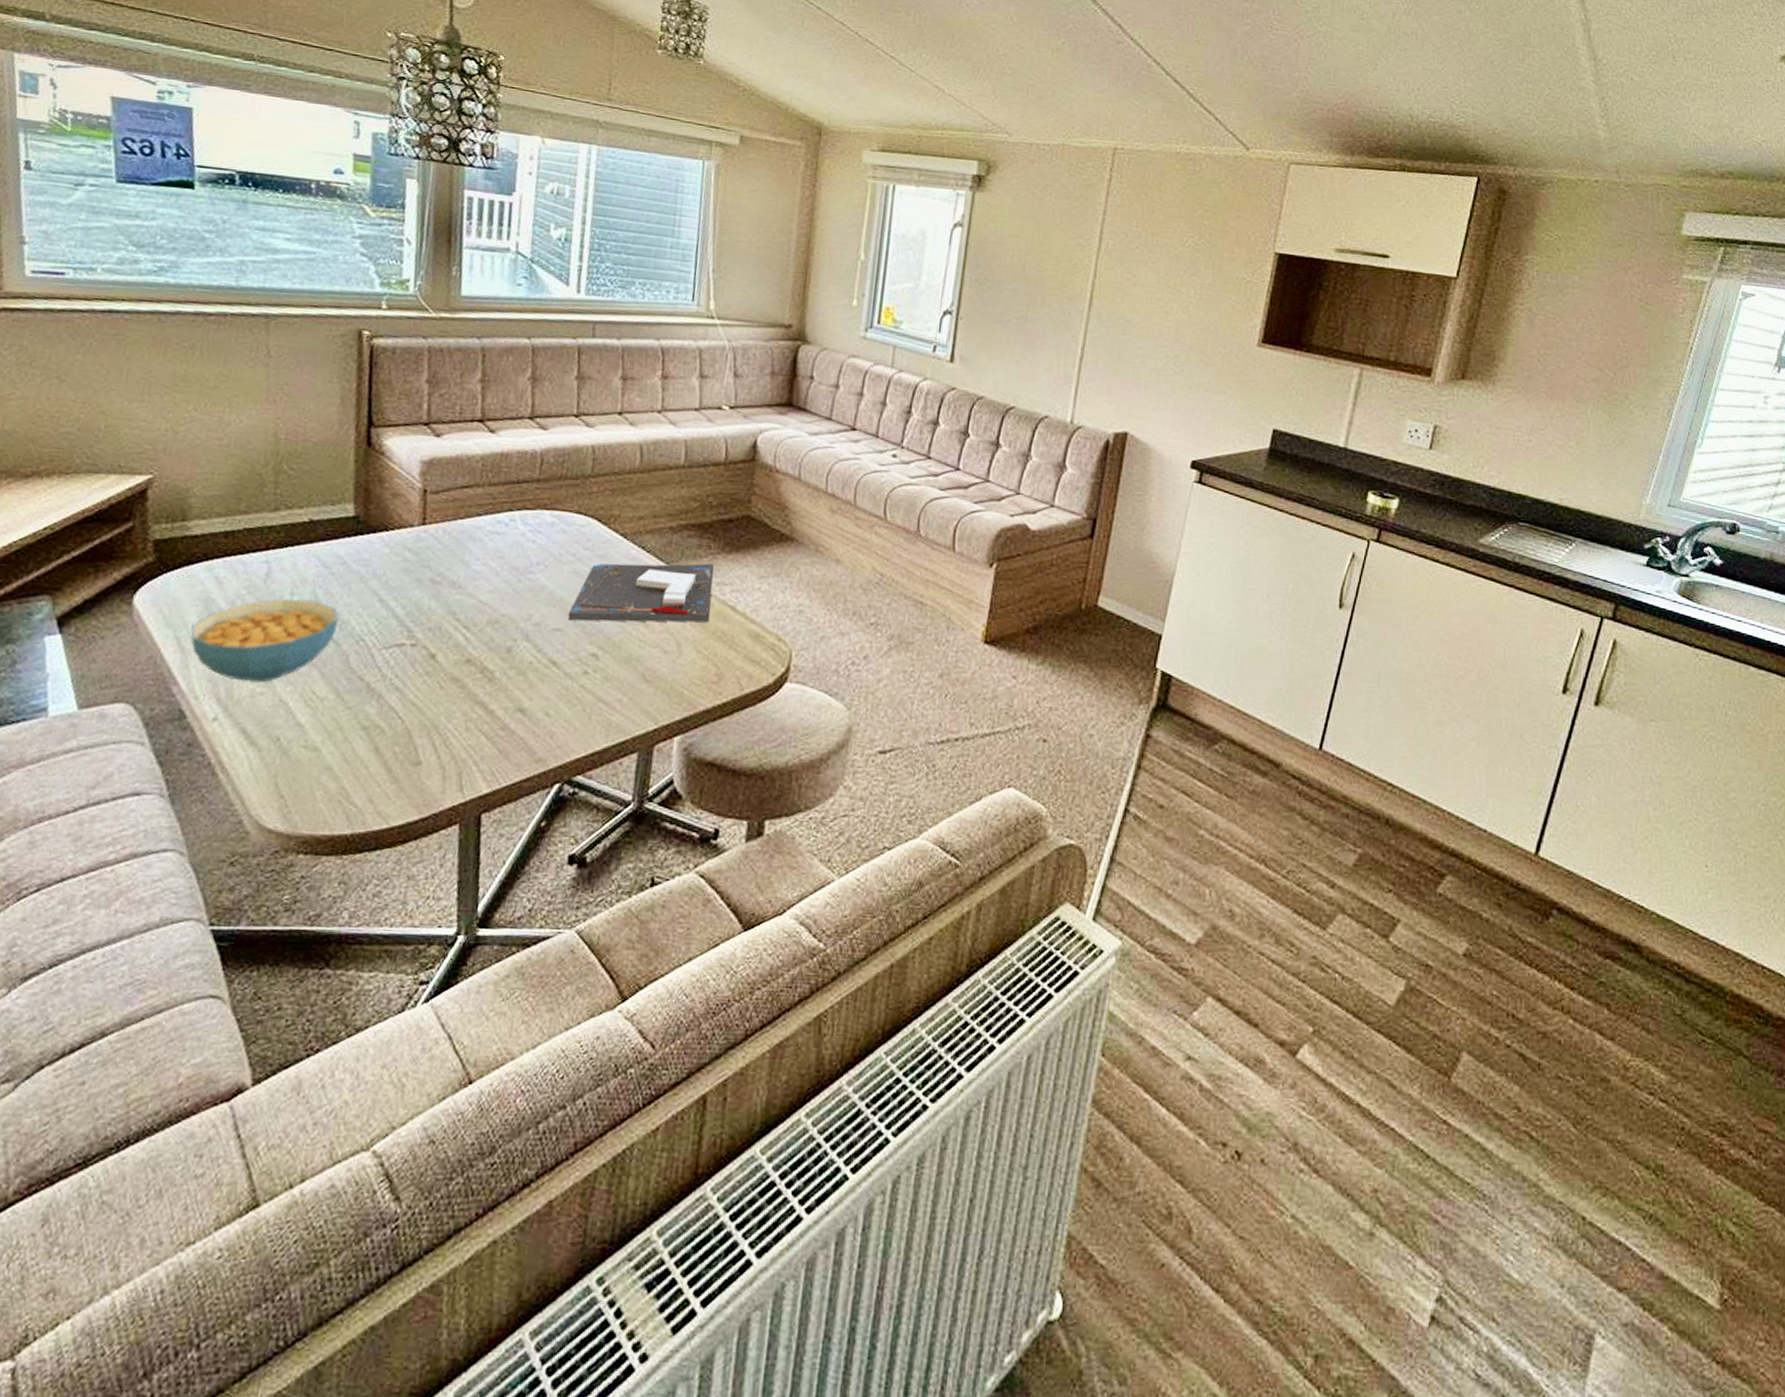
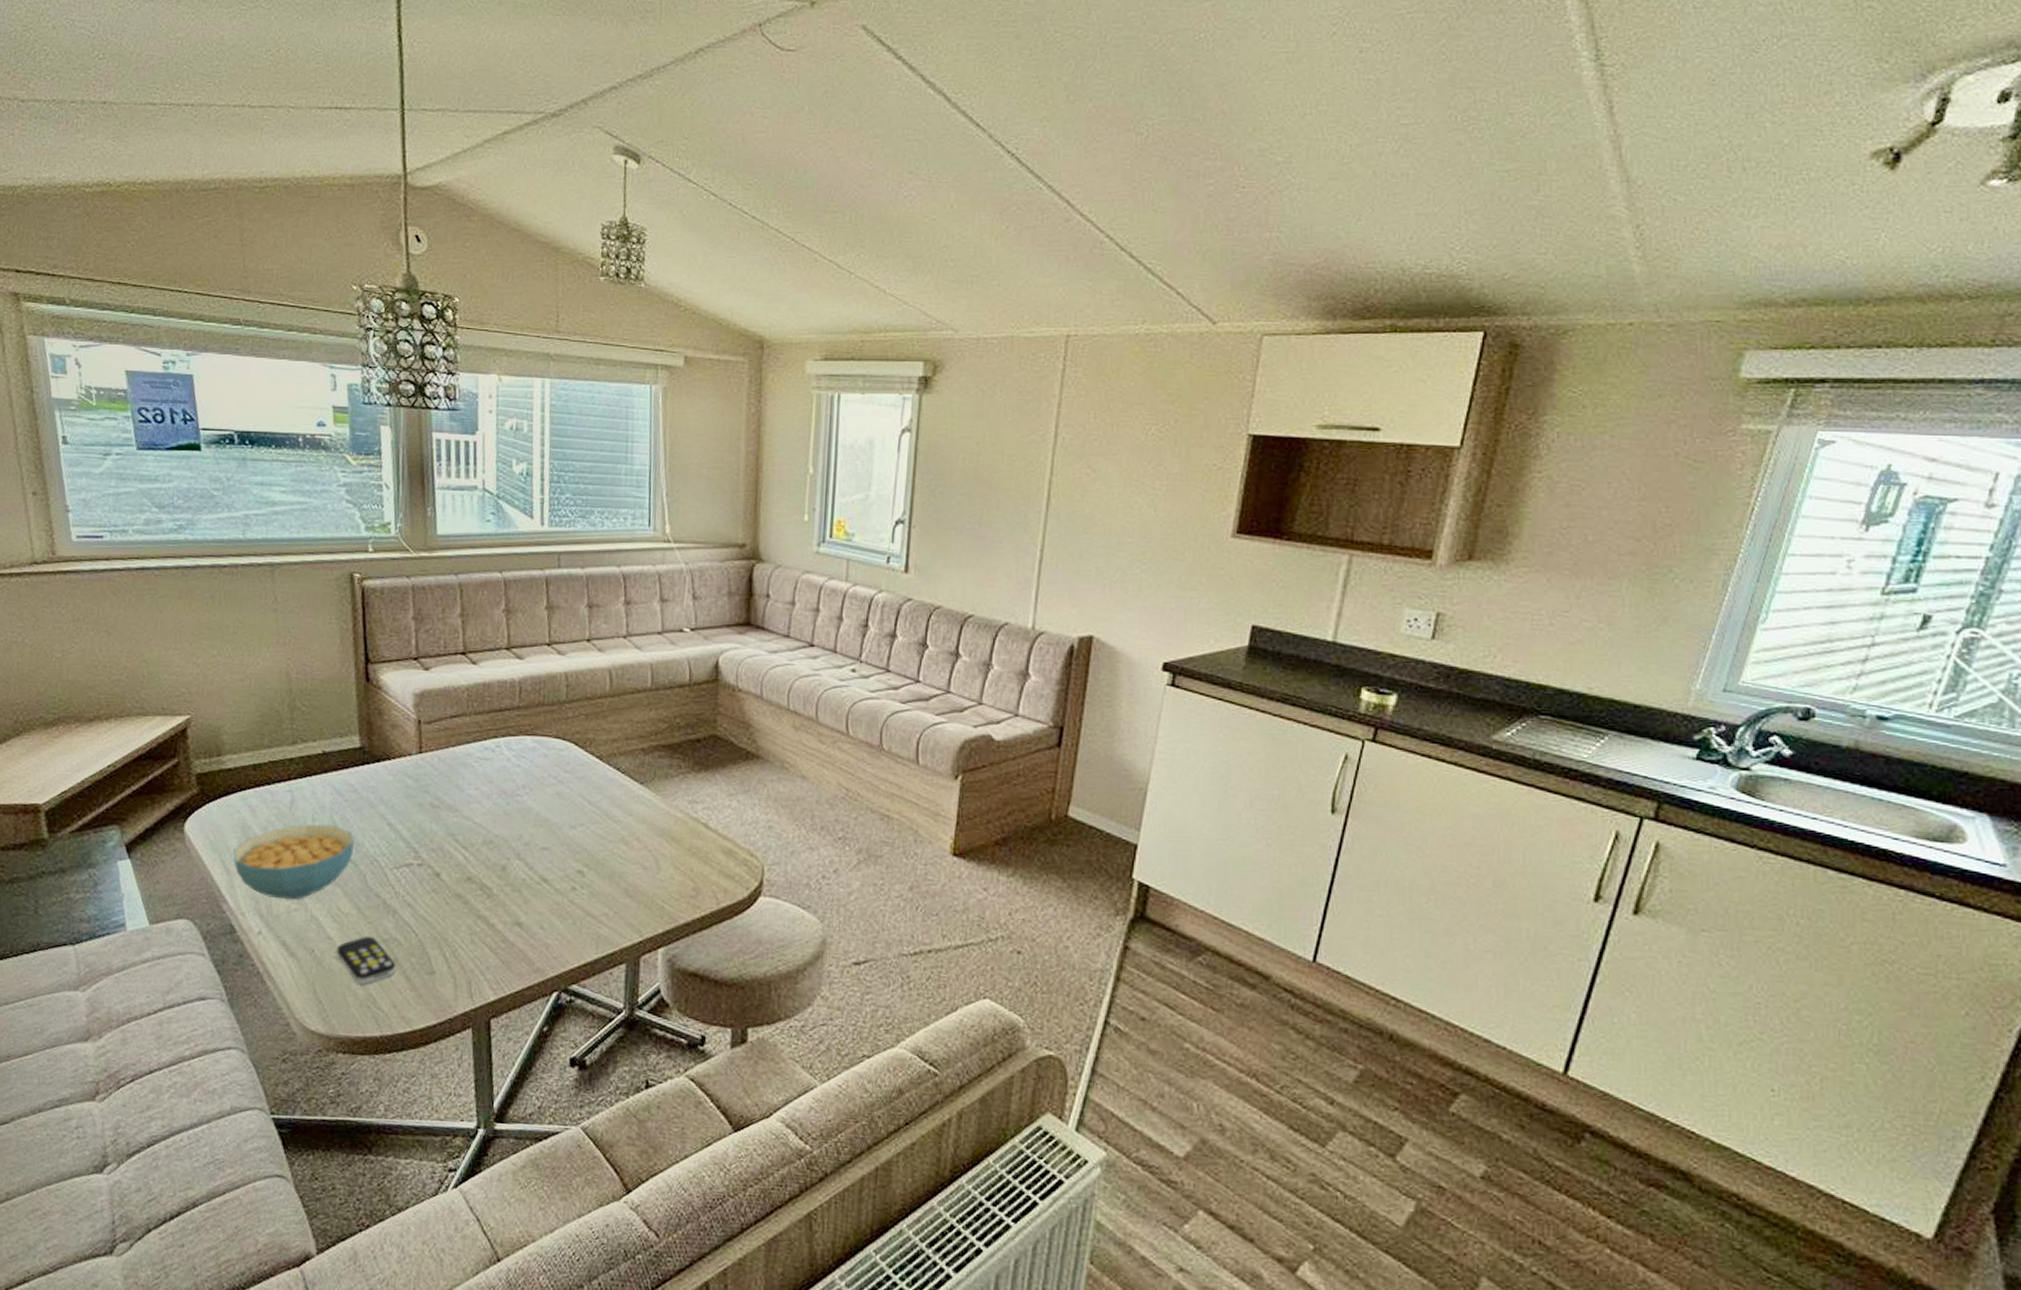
remote control: none [305,722,377,776] -> present [336,935,397,984]
board game: present [567,563,714,623] -> none [554,782,686,841]

